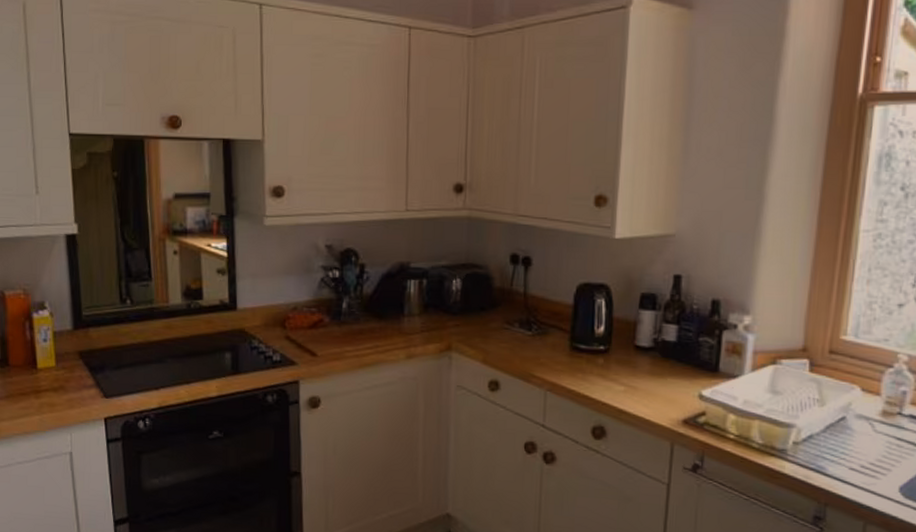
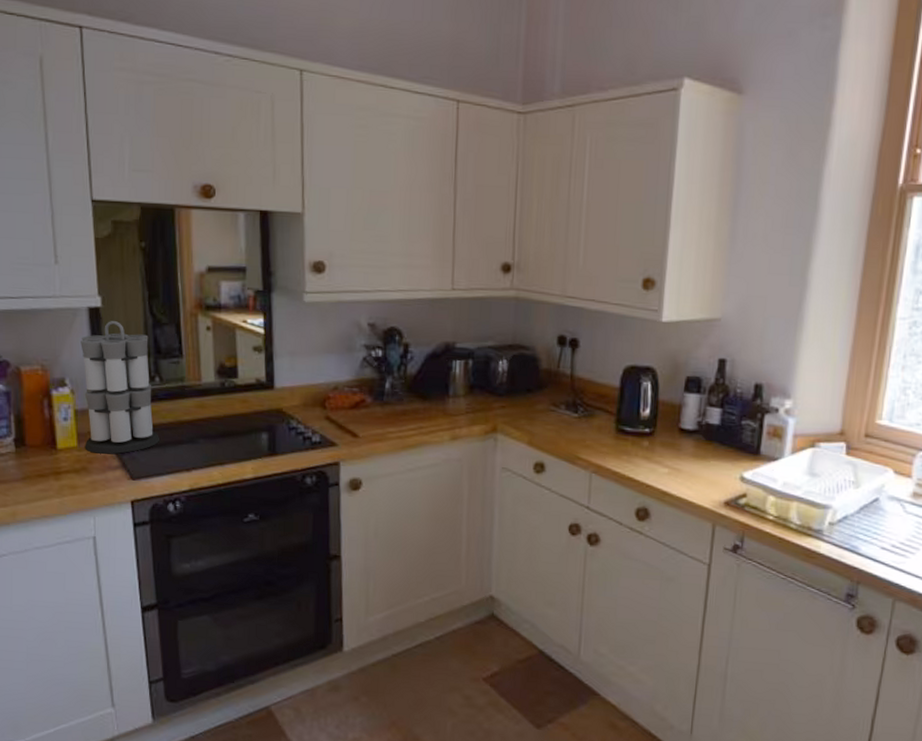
spice rack: none [59,247,131,374] -> present [80,321,161,454]

